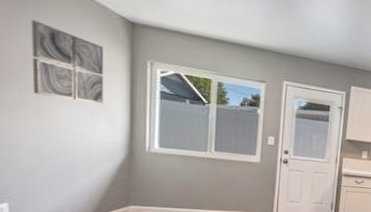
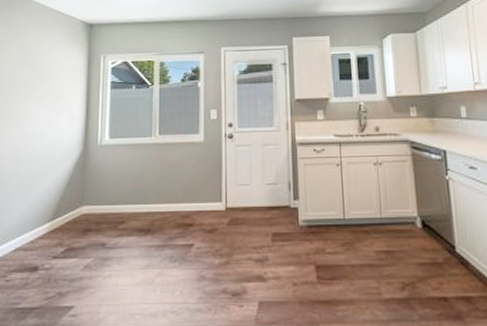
wall art: present [31,20,104,104] -> none [16,41,69,104]

